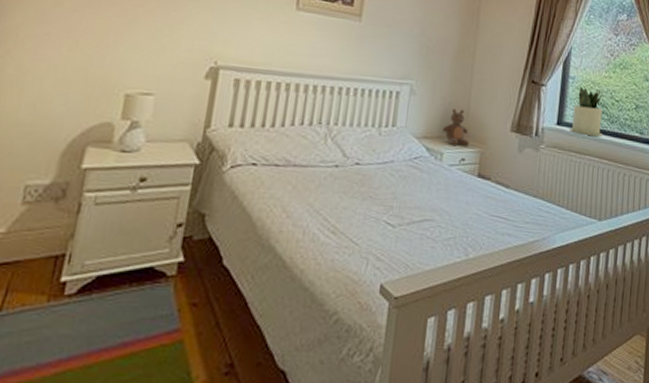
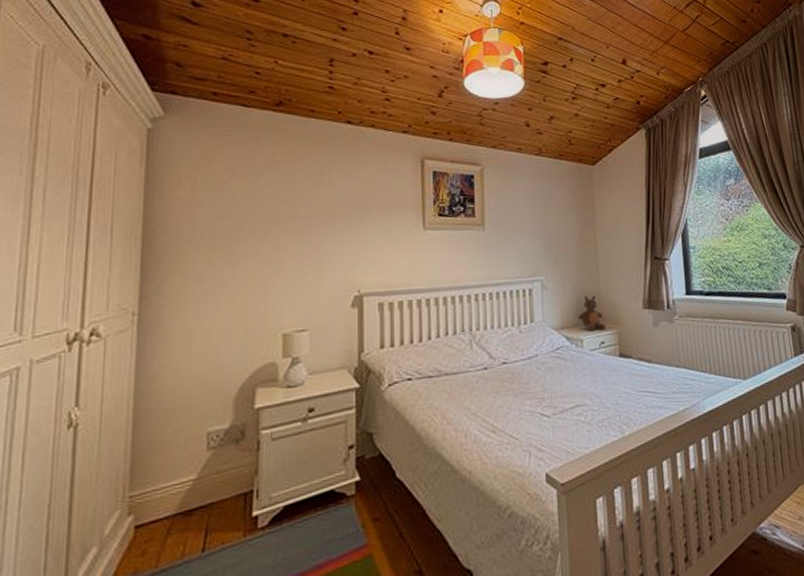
planter: present [569,86,604,137] -> none [698,253,733,301]

